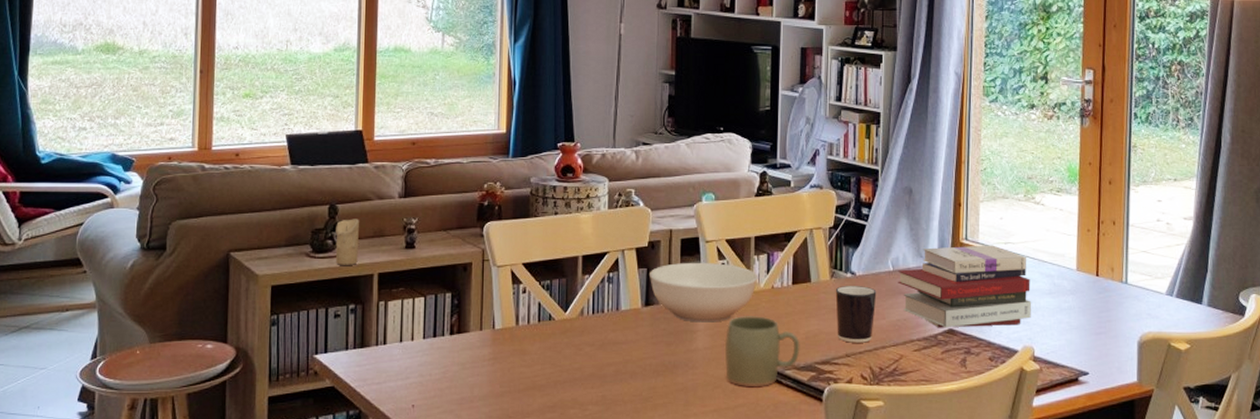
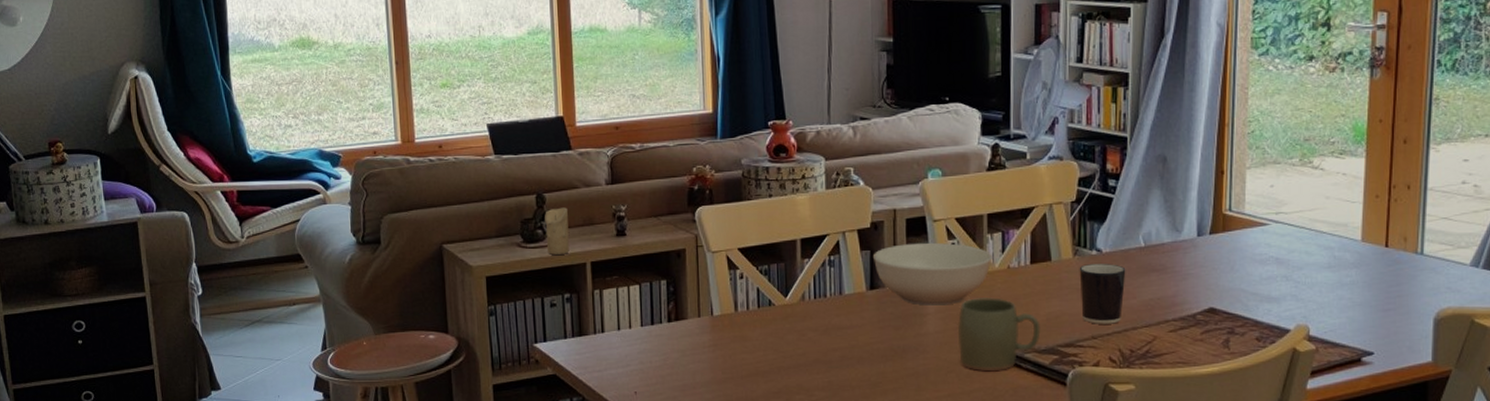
books: present [898,245,1032,328] -> none [1150,215,1308,307]

